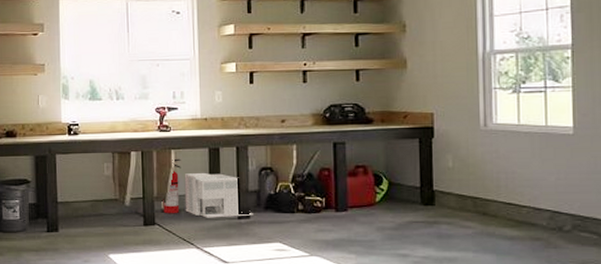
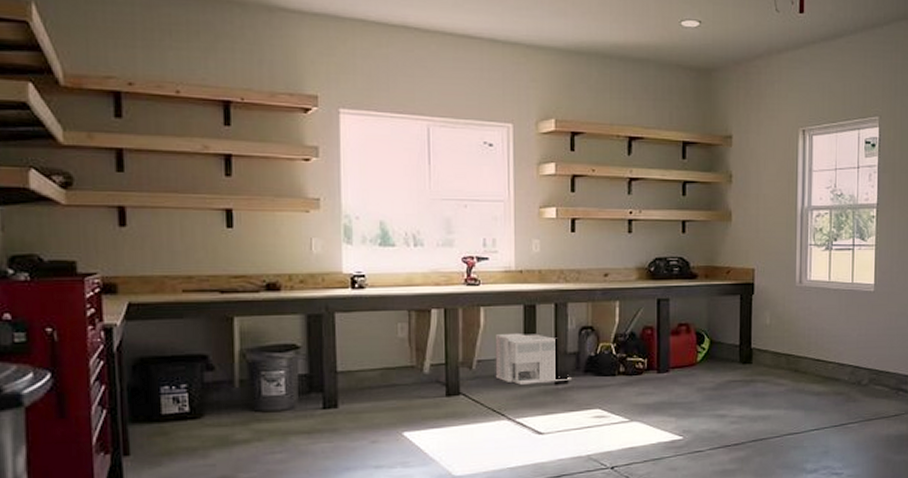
fire extinguisher: present [162,158,181,214] -> none [468,317,492,382]

